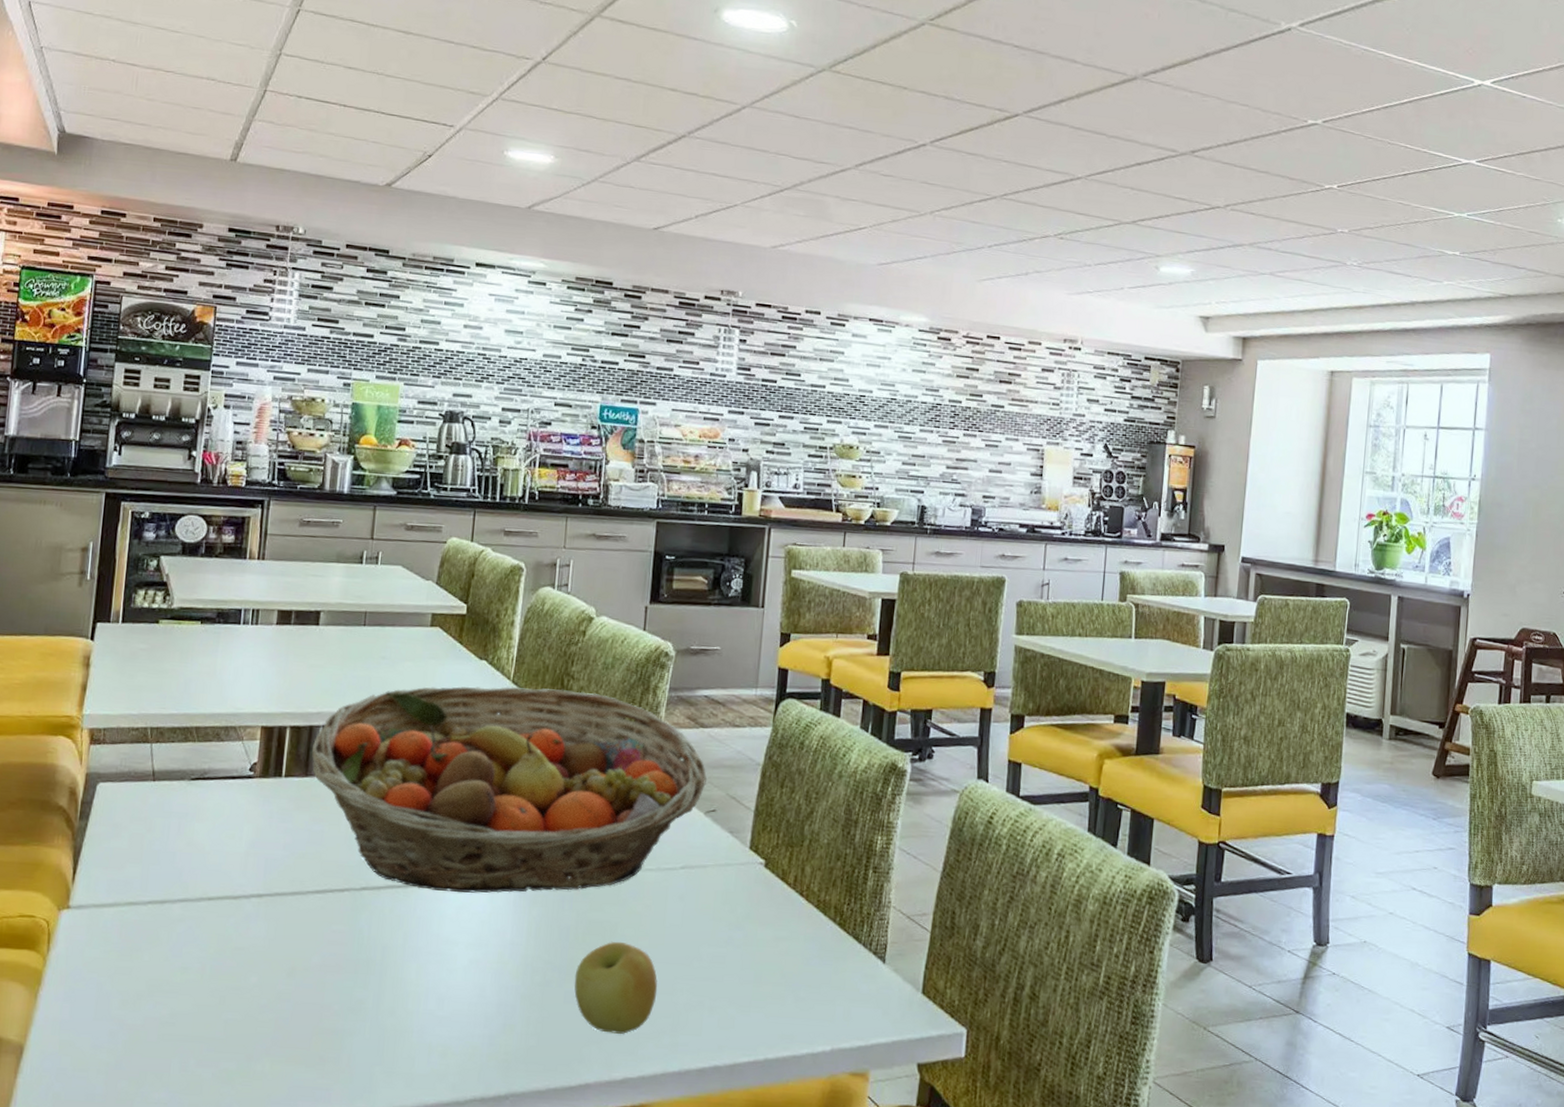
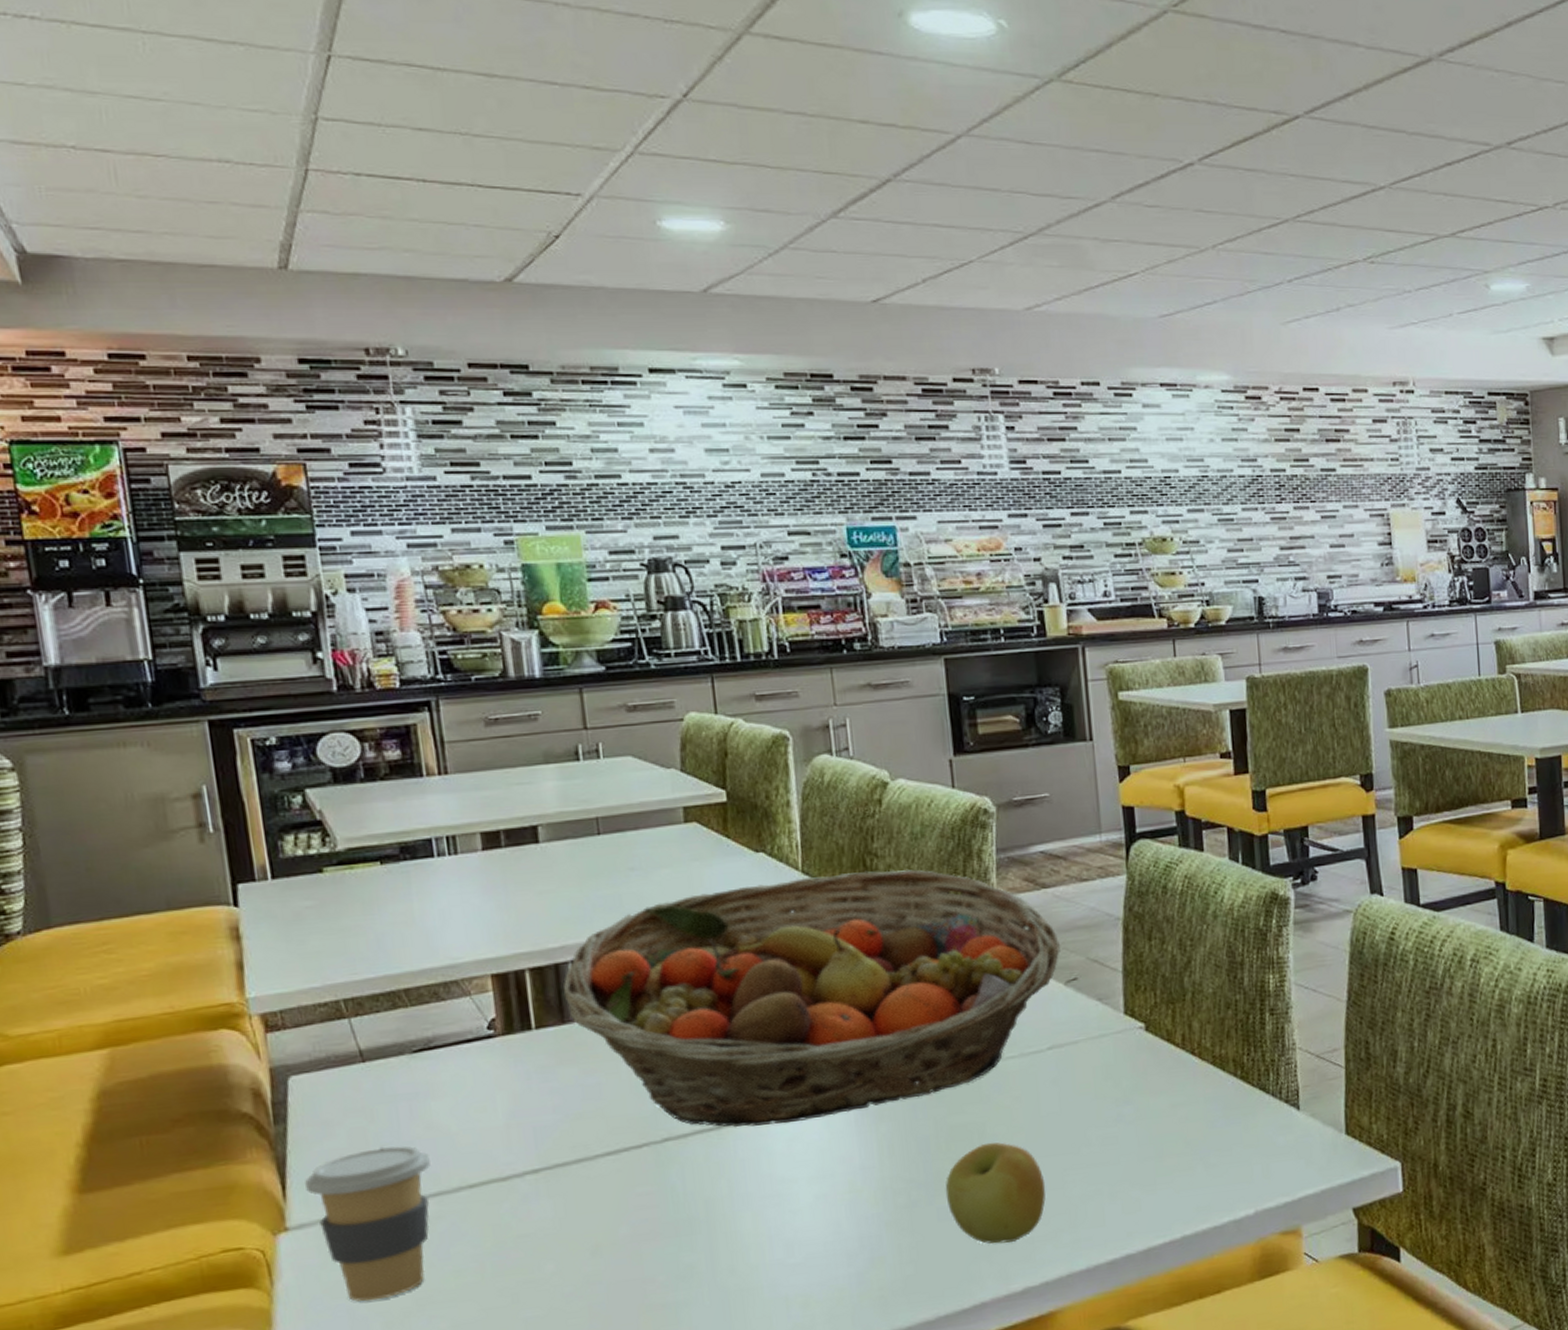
coffee cup: none [90,853,185,980] -> present [305,1146,430,1302]

